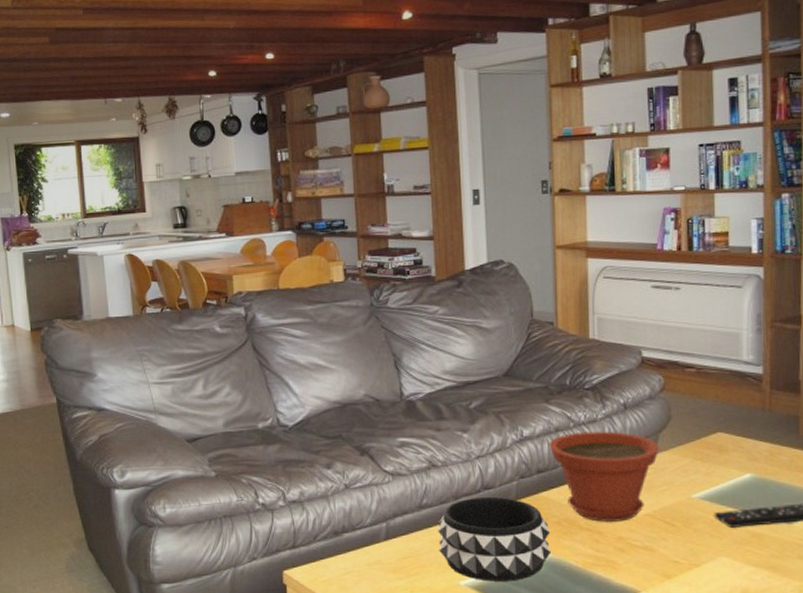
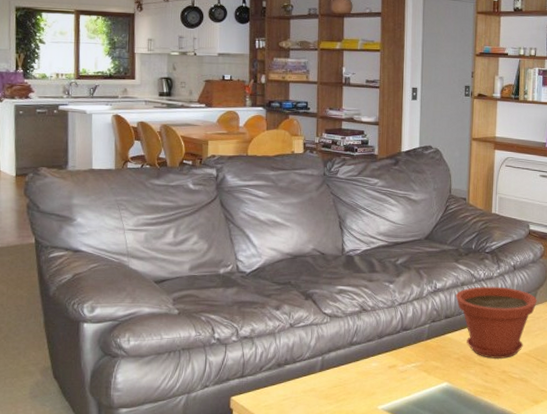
decorative bowl: present [438,496,552,581] -> none [363,336,452,406]

